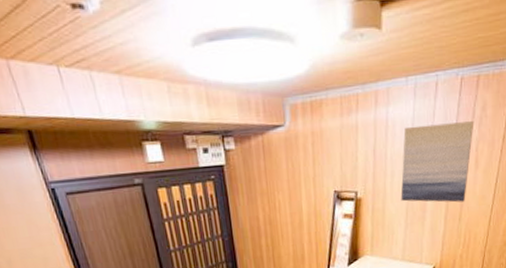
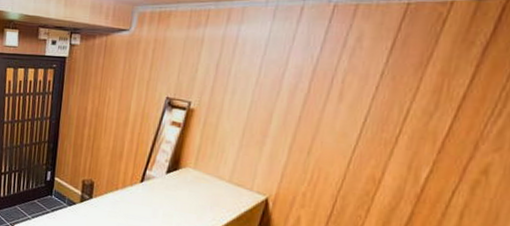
wall art: present [400,121,474,203] -> none [238,47,345,135]

